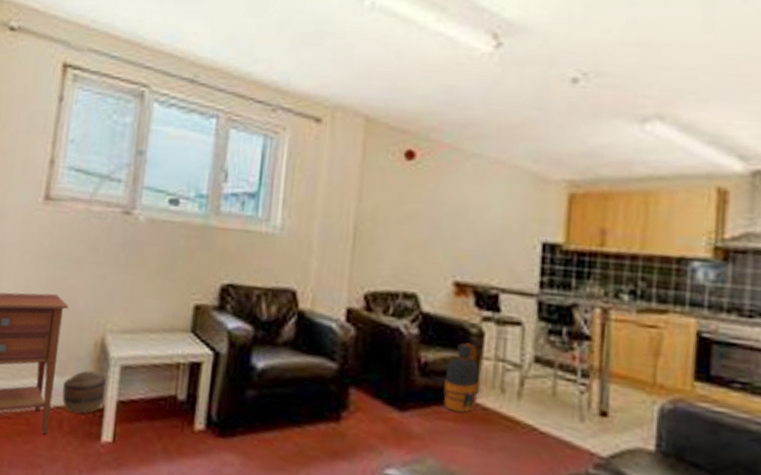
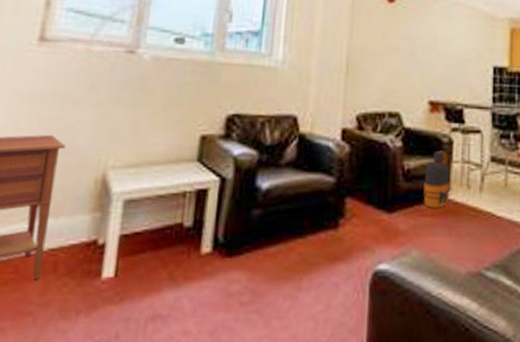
basket: present [62,370,107,414] -> none [57,209,109,253]

